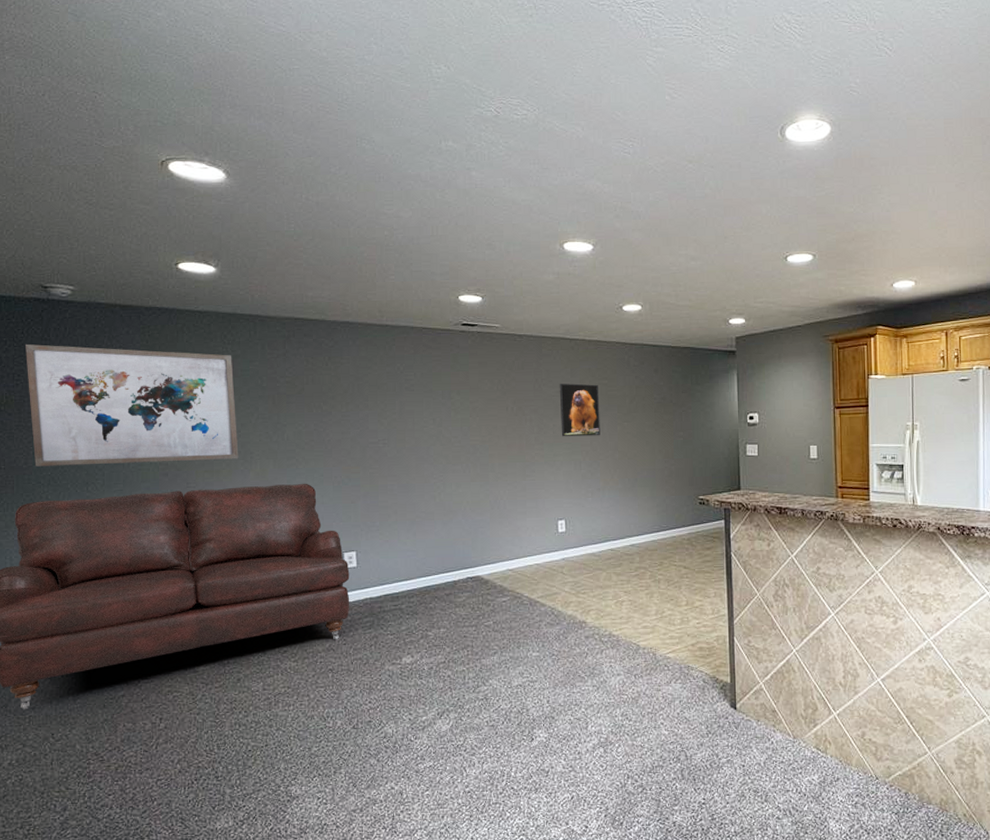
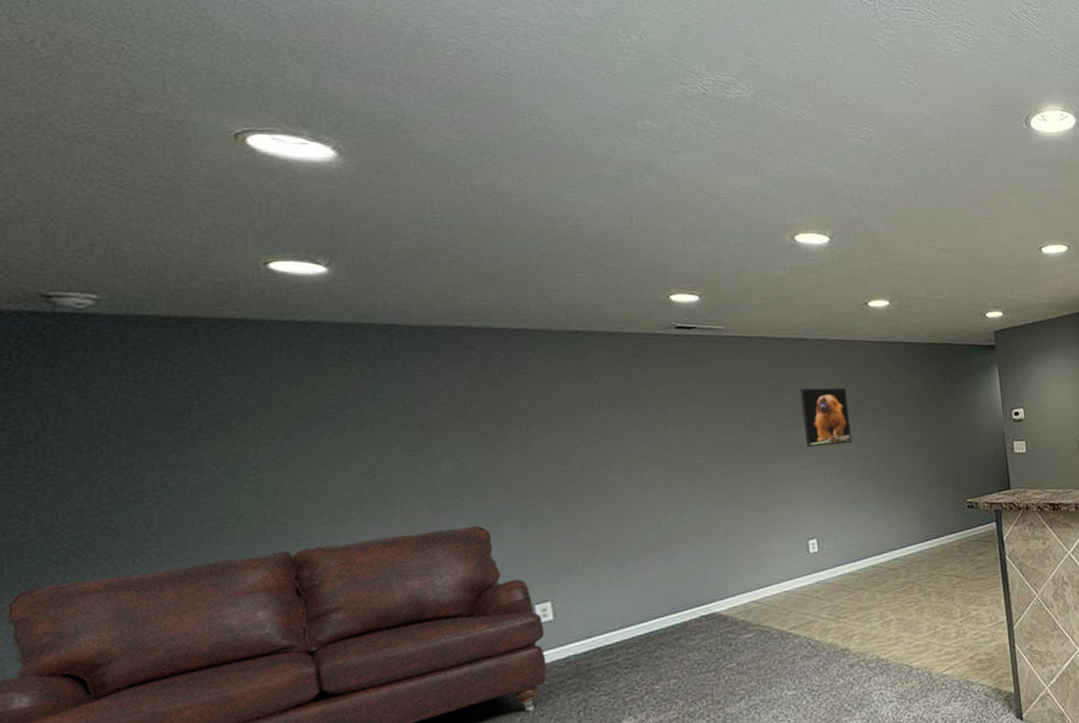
wall art: present [26,343,239,467] -> none [16,373,375,539]

